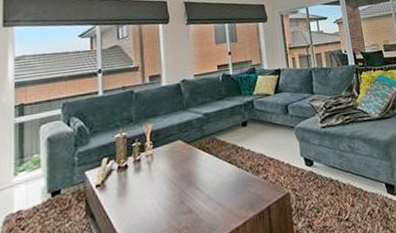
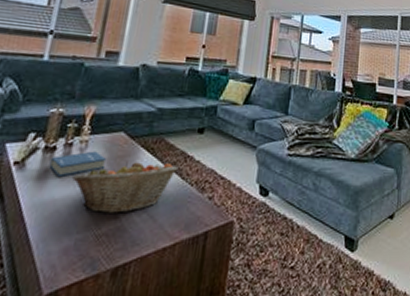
hardback book: none [125,161,172,189] -> present [49,151,107,176]
fruit basket: none [147,157,233,212] -> present [72,161,178,213]

